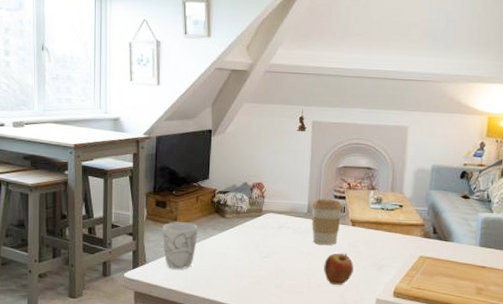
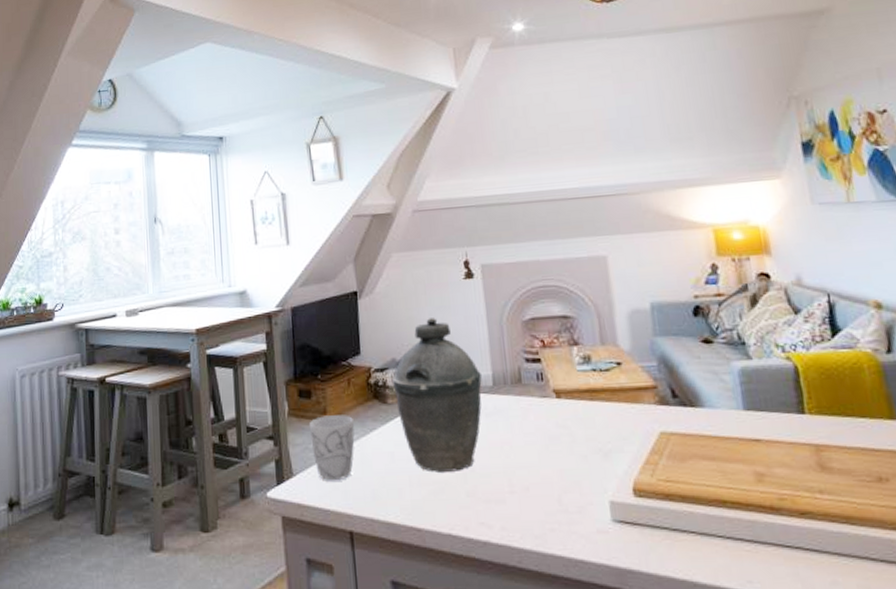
kettle: none [232,157,300,270] -> present [393,318,482,472]
coffee cup: present [311,199,343,246] -> none [496,364,540,430]
fruit: present [324,253,354,285] -> none [527,438,570,485]

